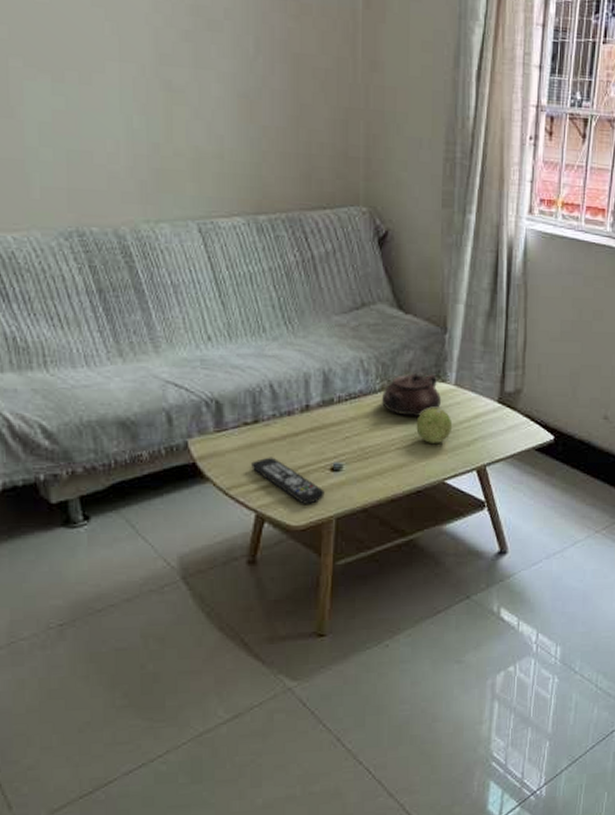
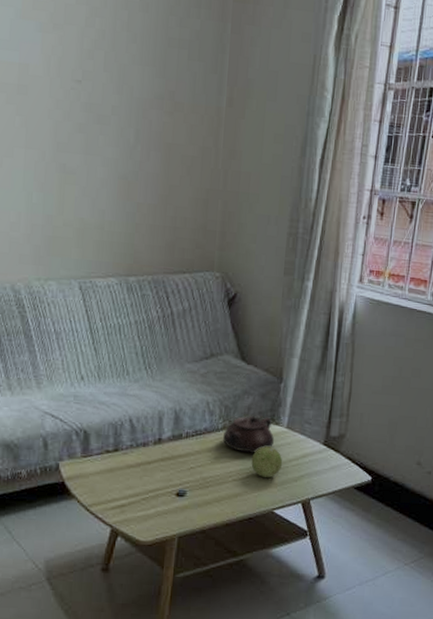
remote control: present [250,457,325,504] -> none [109,481,170,523]

